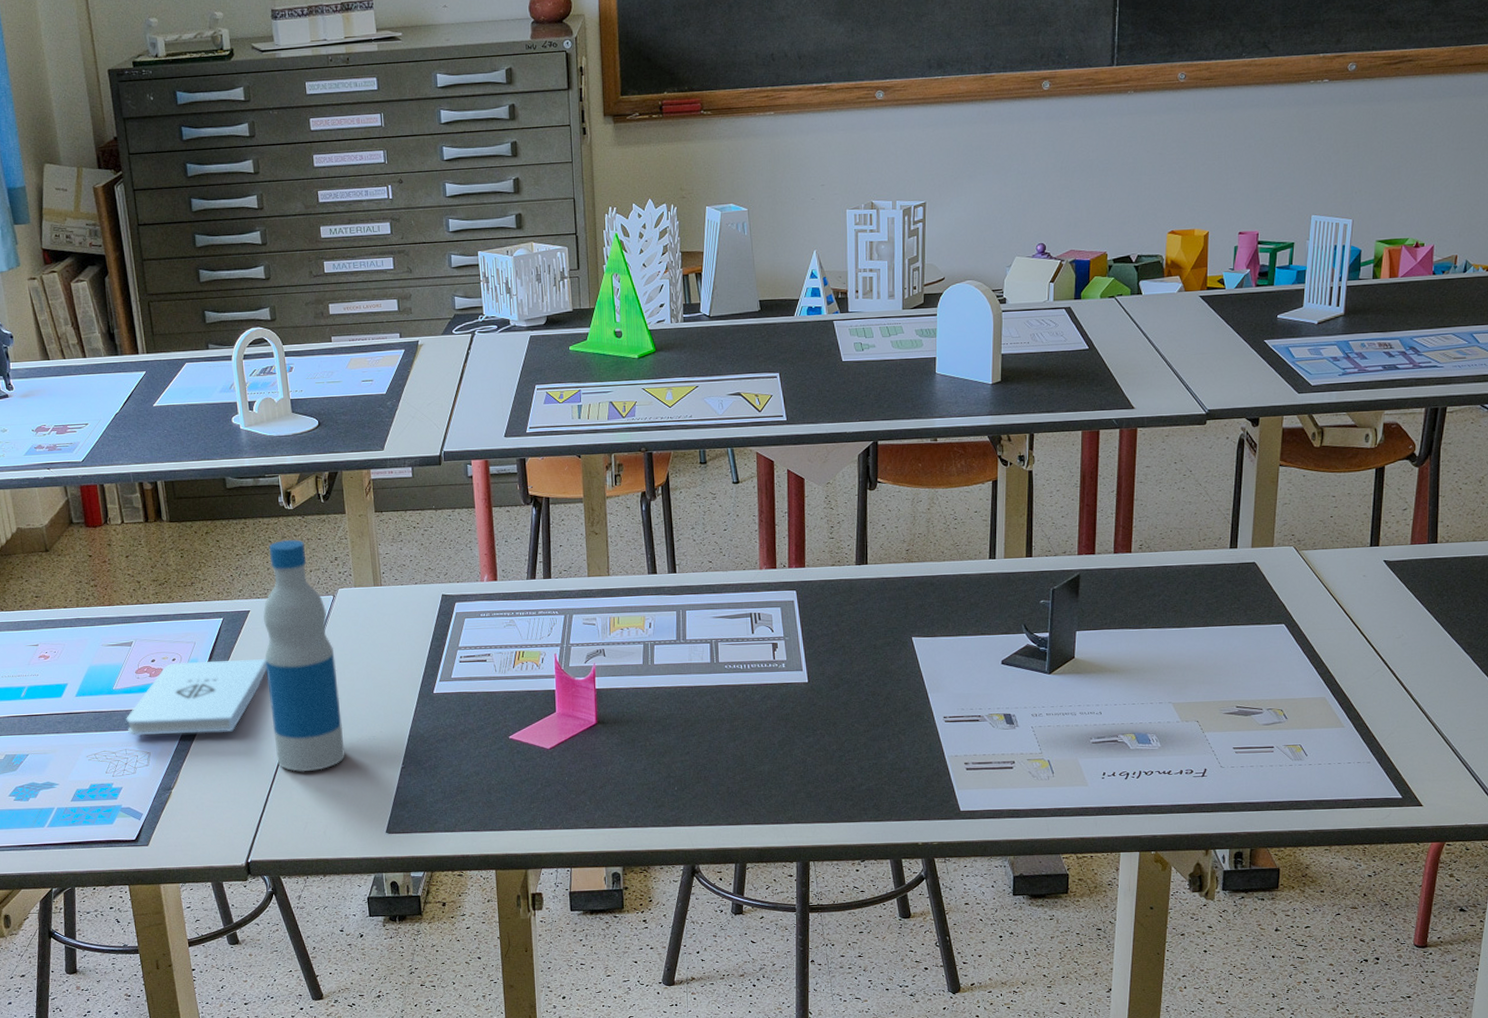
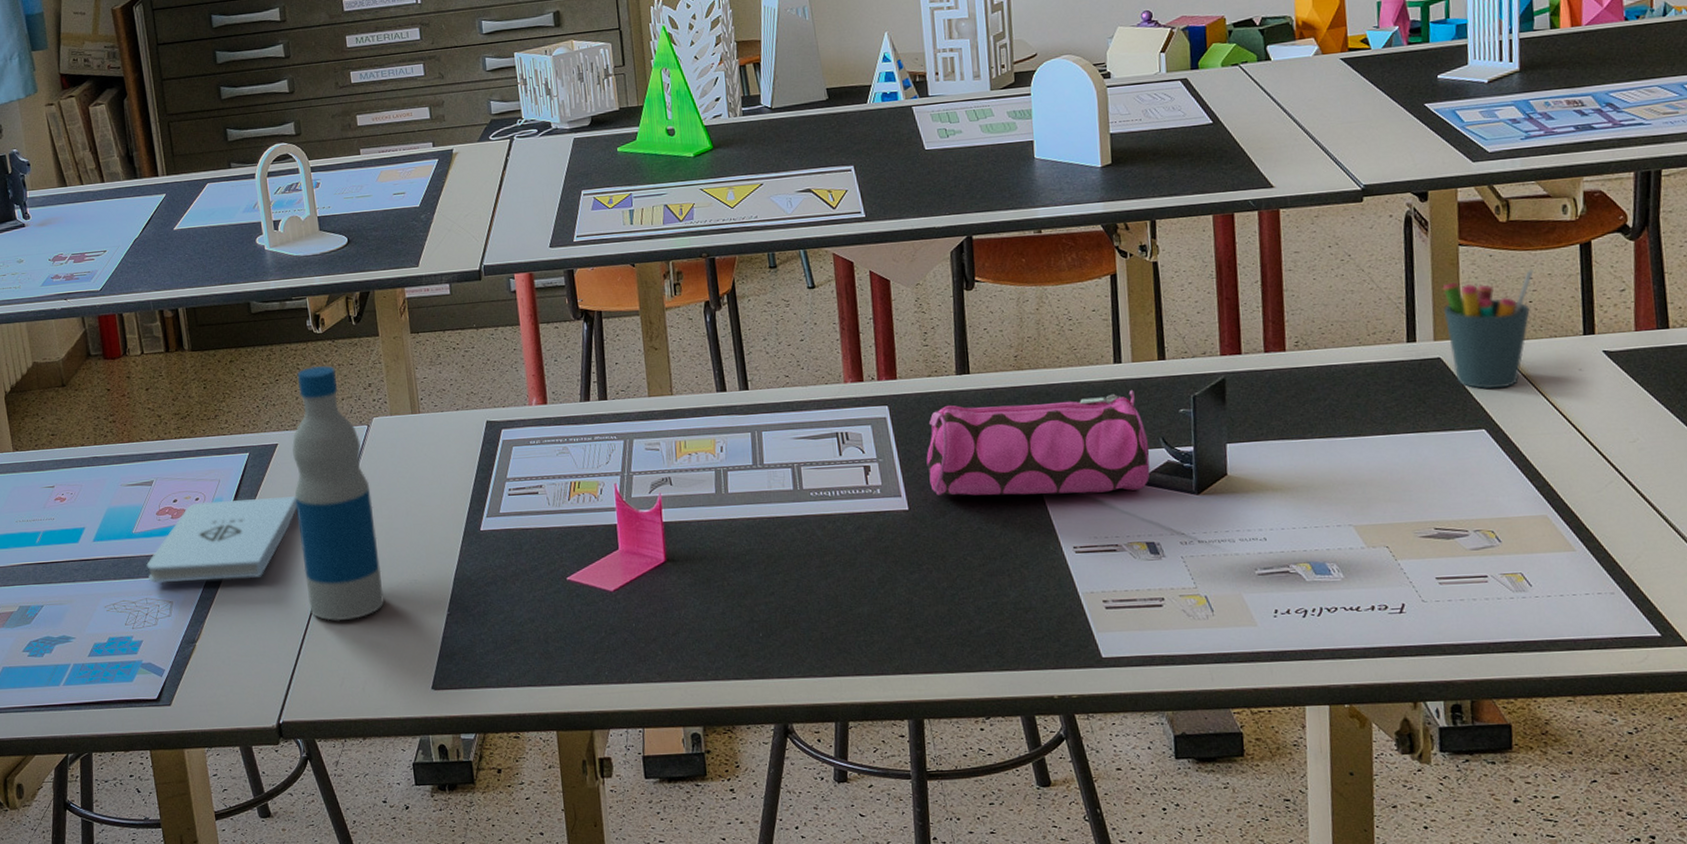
pencil case: none [826,582,1013,672] -> present [926,389,1150,496]
pen holder: none [1261,489,1337,590] -> present [1442,269,1534,389]

